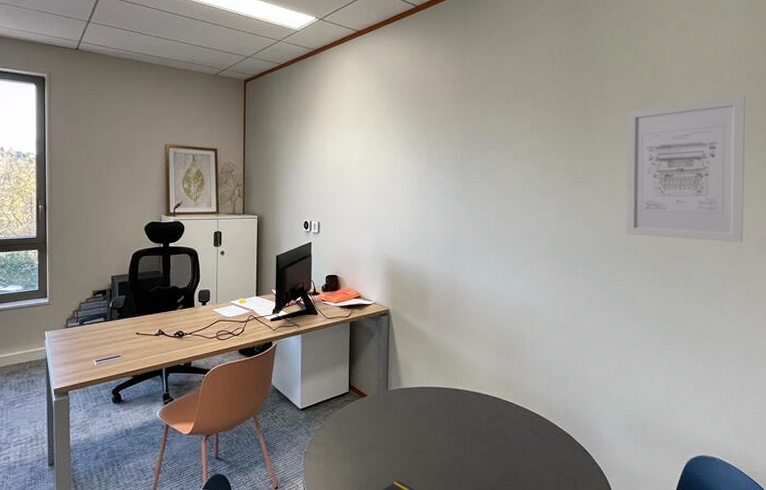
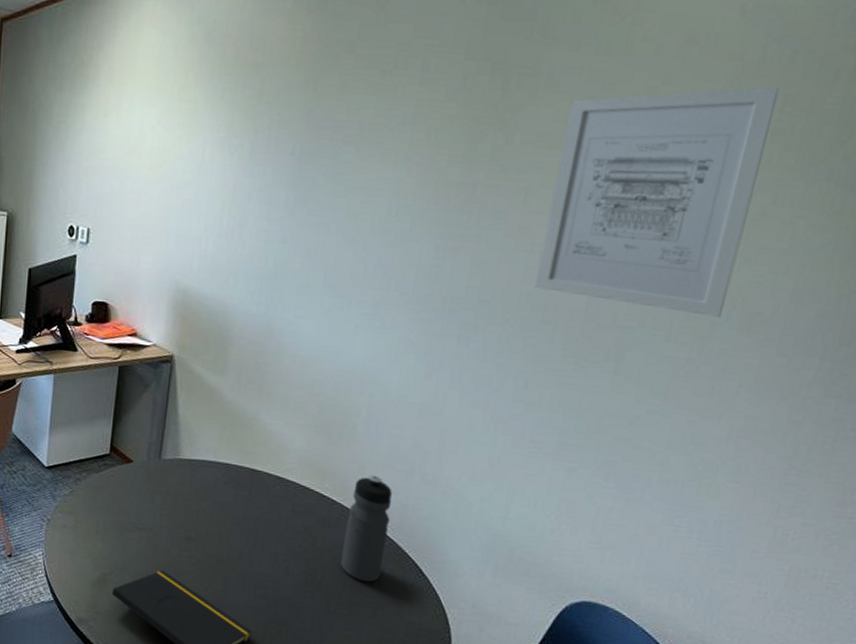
water bottle: none [528,381,559,466] -> present [340,474,392,583]

